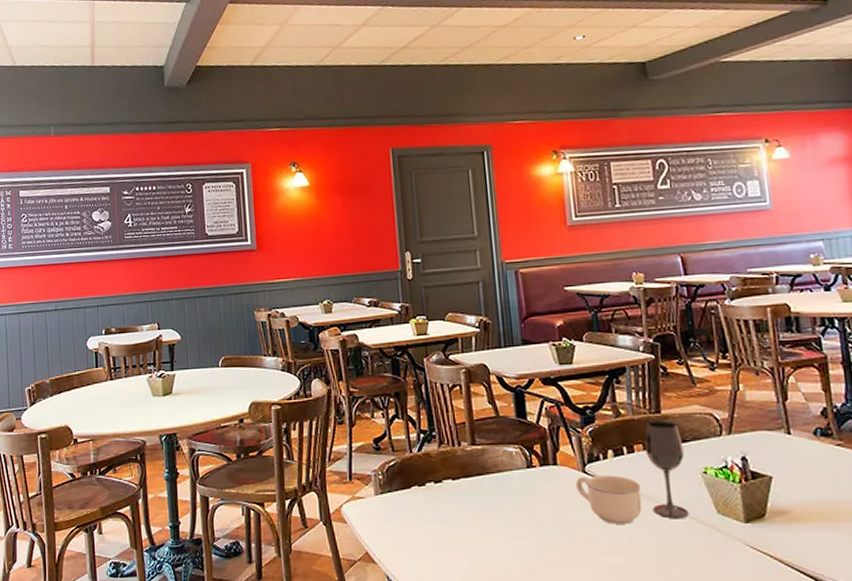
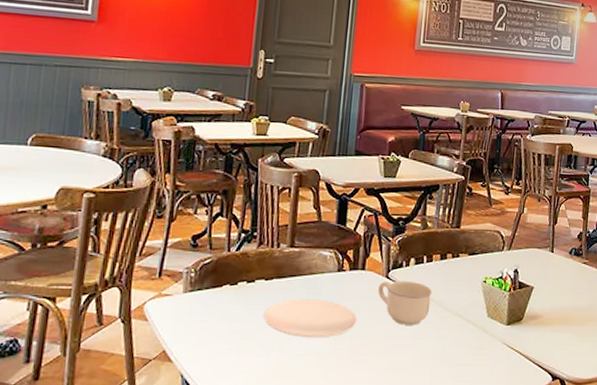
plate: none [457,498,559,539] -> present [264,299,357,338]
wine glass: present [644,420,689,519] -> none [437,234,473,321]

